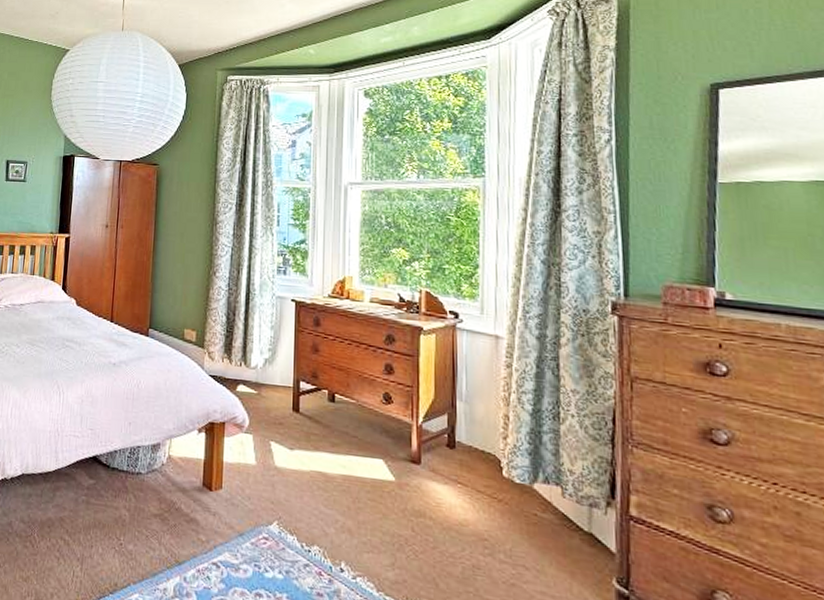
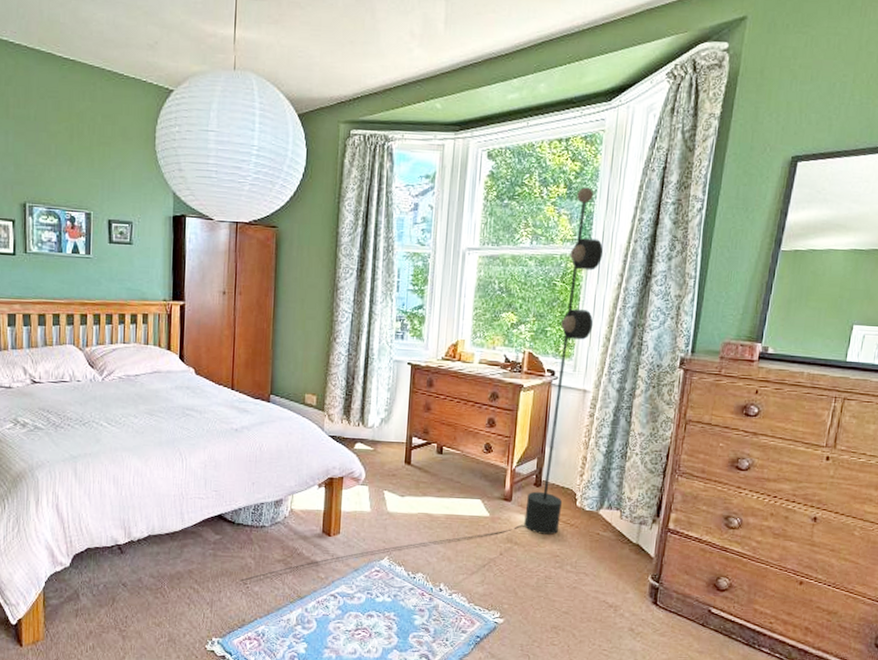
floor lamp: none [112,121,501,537] -> present [239,187,604,582]

